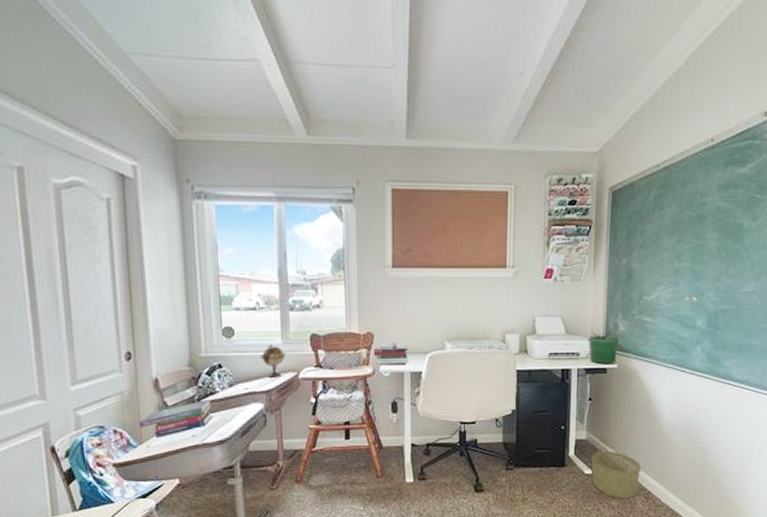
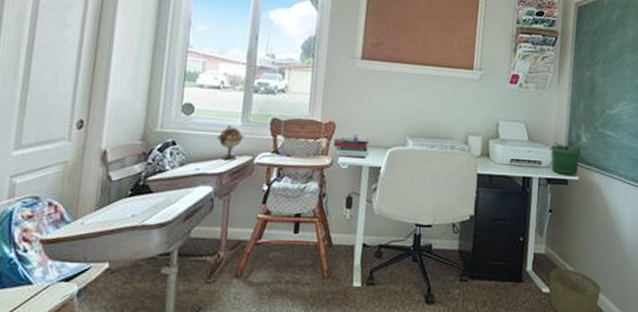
books: present [138,400,213,437] -> none [77,178,157,214]

